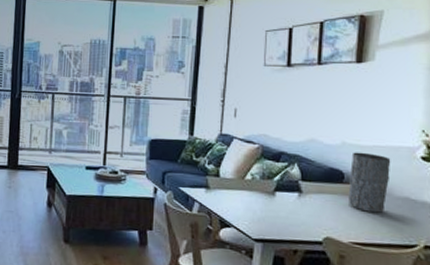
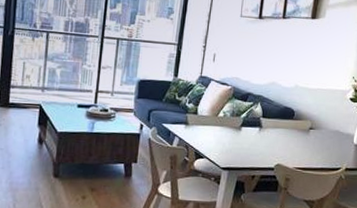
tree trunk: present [348,152,391,213] -> none [296,93,329,143]

